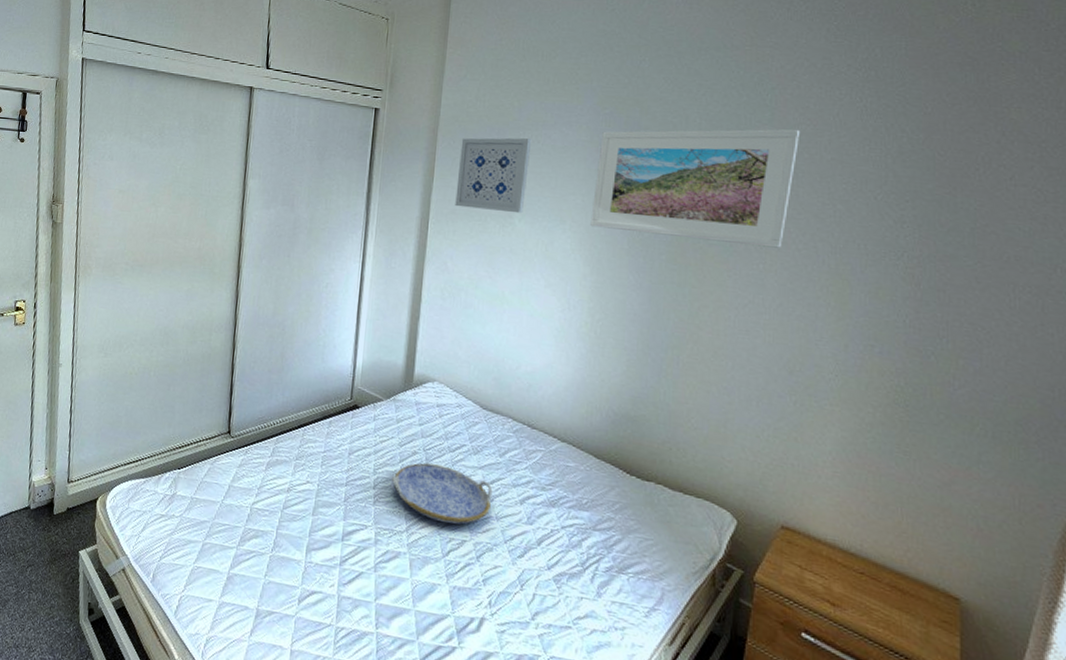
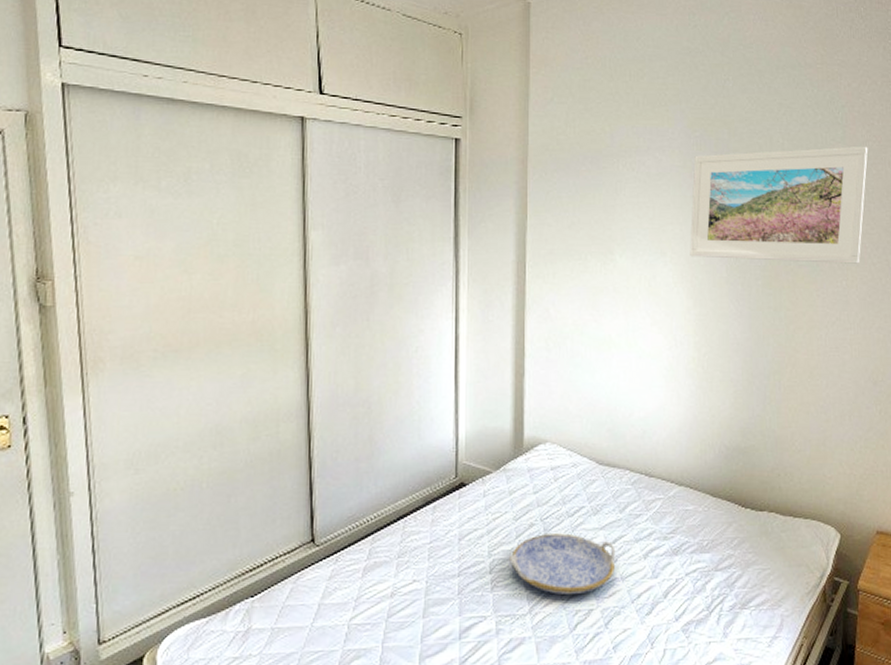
wall art: present [455,137,532,214] -> none [552,166,627,249]

